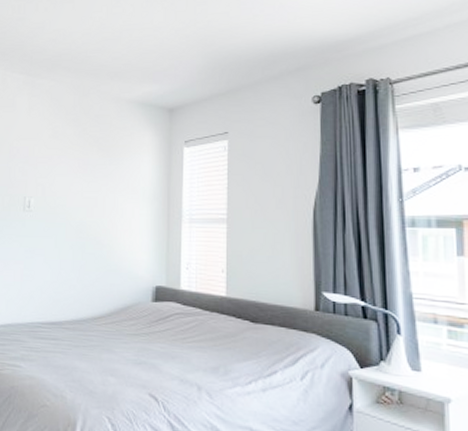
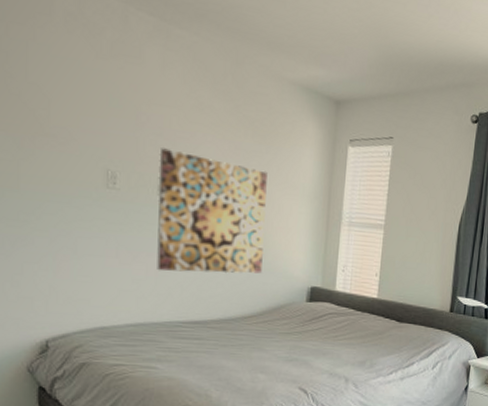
wall art: none [22,172,111,277] -> present [157,148,267,274]

